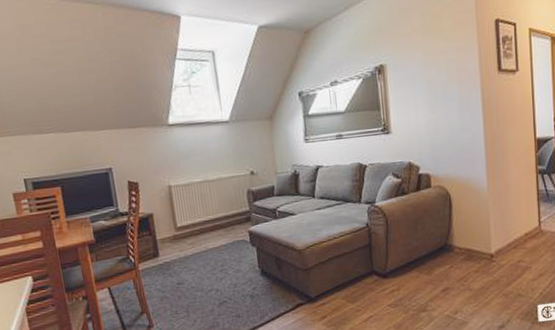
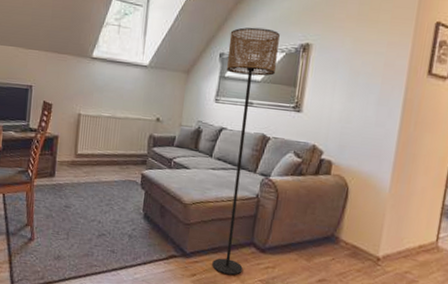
floor lamp: none [304,58,370,309] -> present [212,27,280,276]

